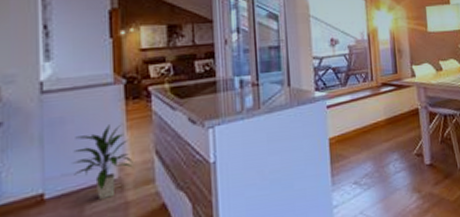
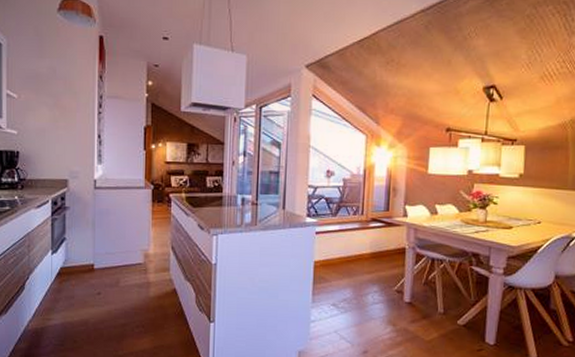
indoor plant: present [72,125,133,199] -> none [113,220,155,277]

